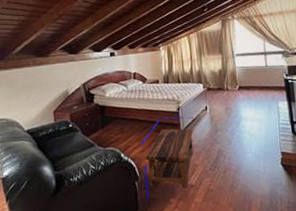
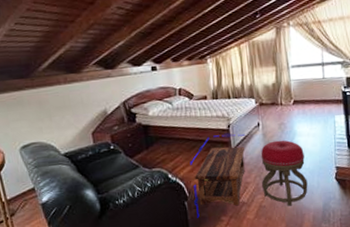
stool: none [208,123,255,191] -> present [261,140,308,206]

